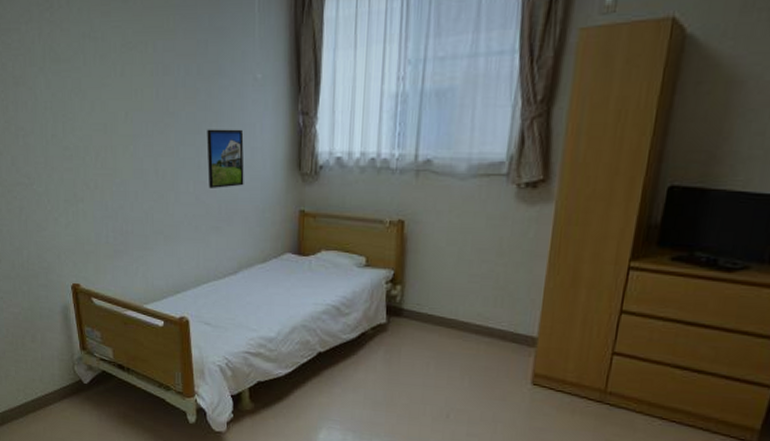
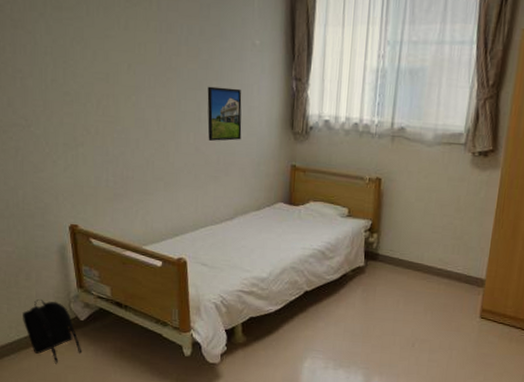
backpack: none [29,362,87,428] -> present [23,299,82,363]

